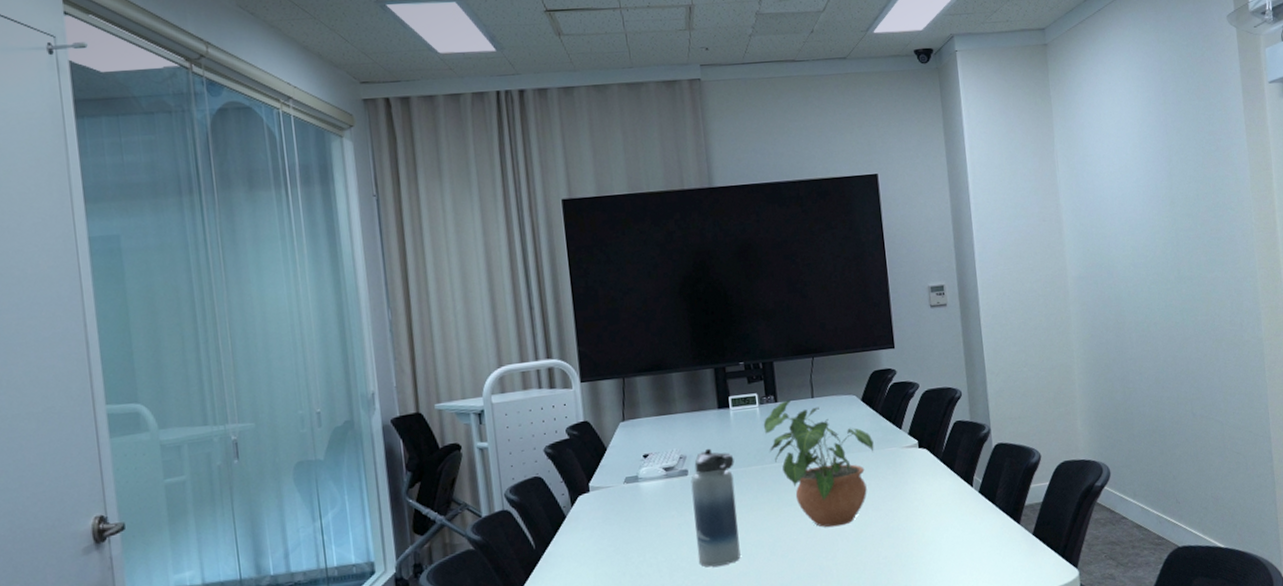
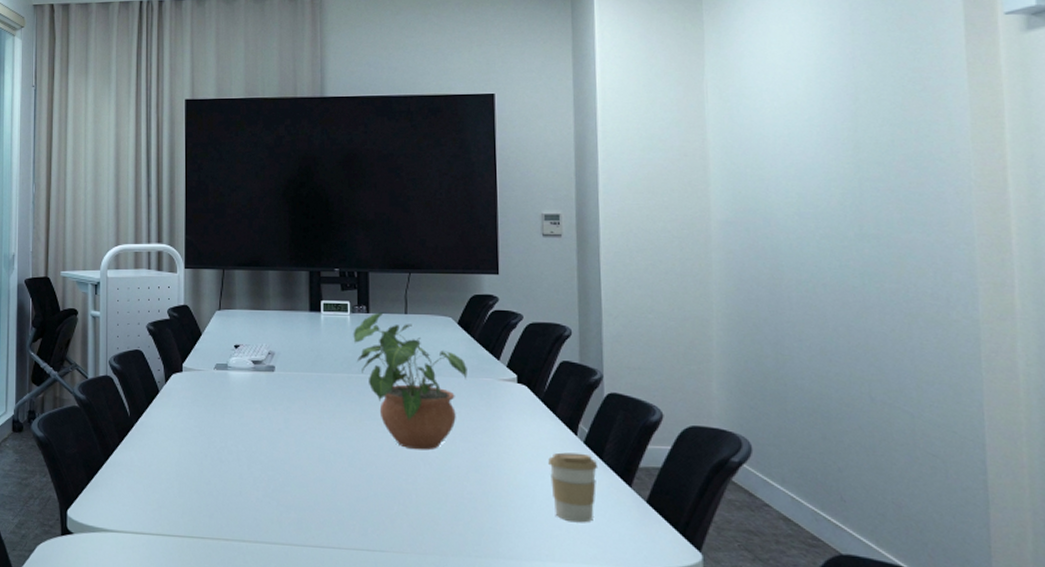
water bottle: present [690,448,741,567] -> none [276,348,321,467]
coffee cup: none [950,502,992,566] -> present [548,452,599,523]

